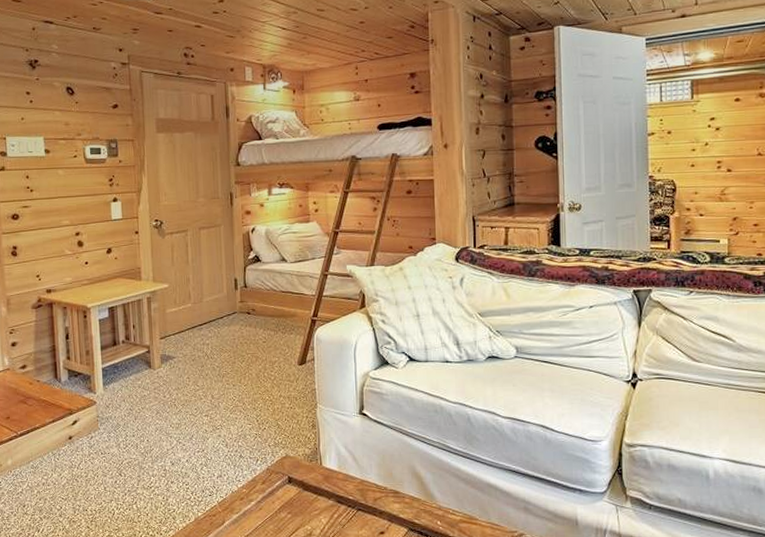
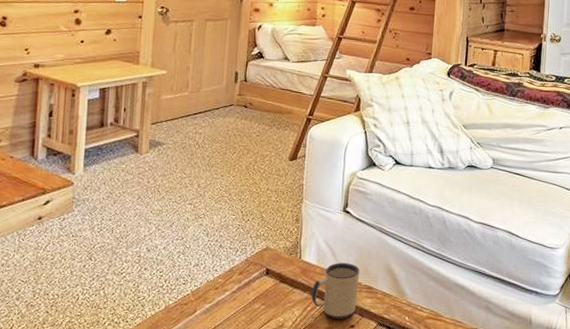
mug: none [336,467,384,526] -> present [311,263,360,319]

